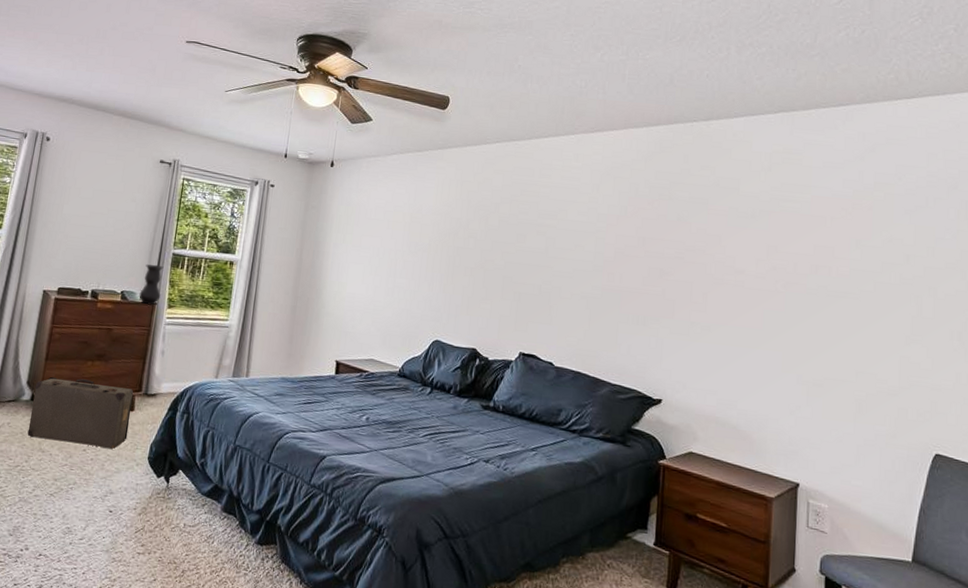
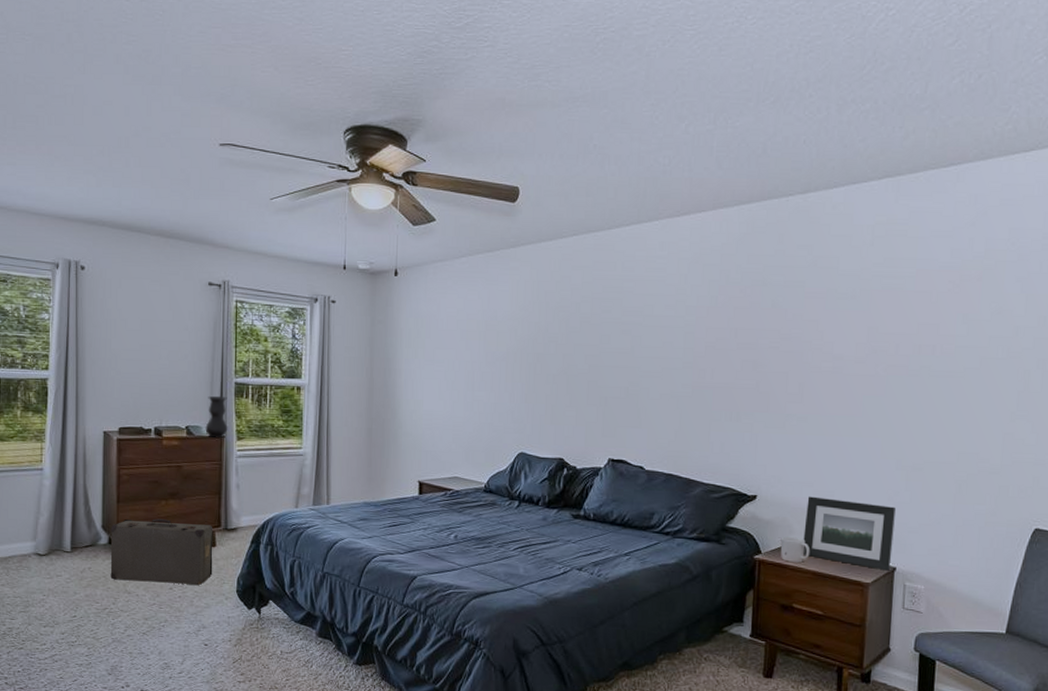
mug: none [684,442,714,472] -> present [780,536,810,564]
picture frame: none [707,404,797,487] -> present [803,496,896,571]

